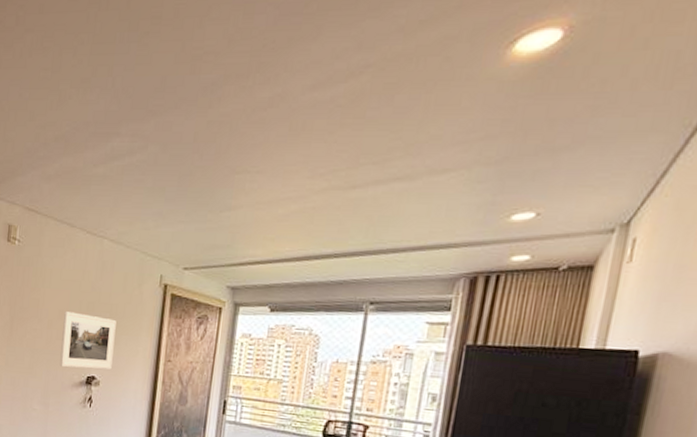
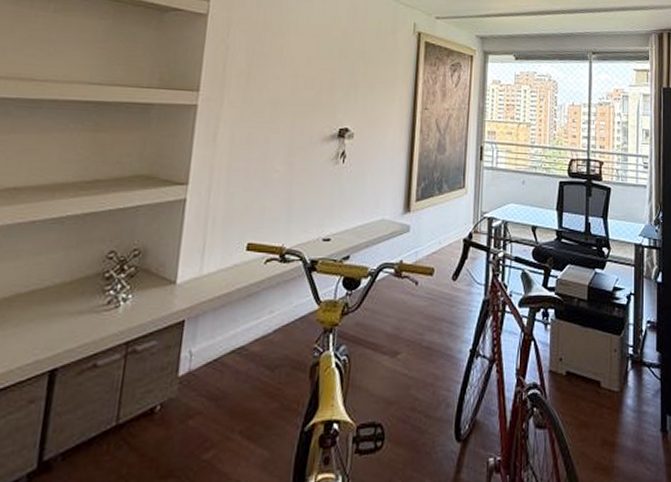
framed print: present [59,311,117,370] -> none [307,58,371,120]

